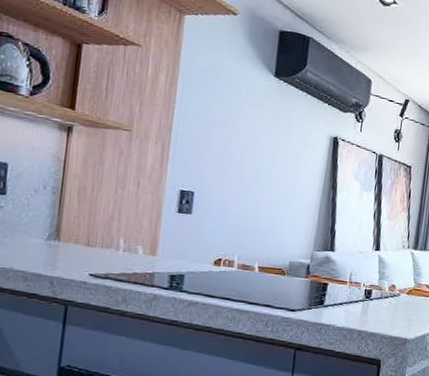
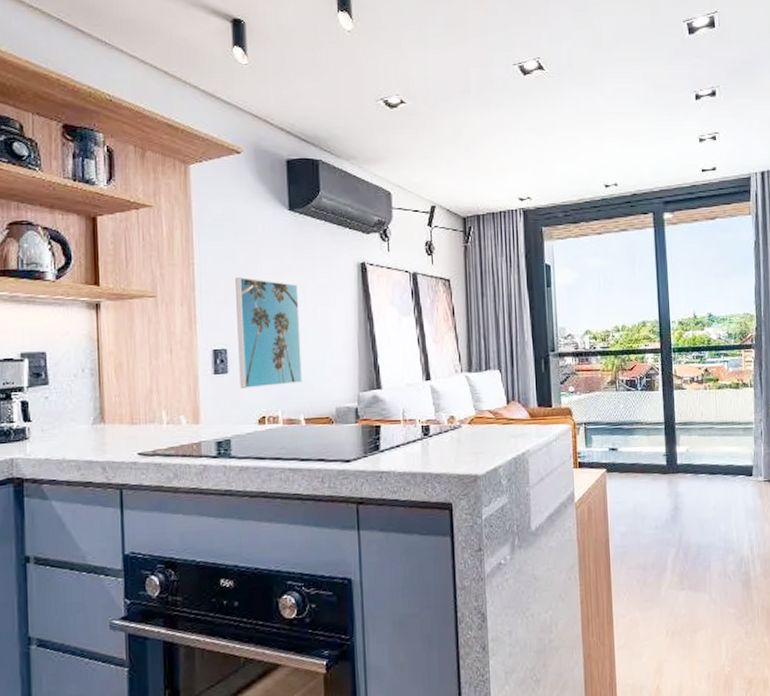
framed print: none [201,128,272,234] -> present [235,277,302,389]

